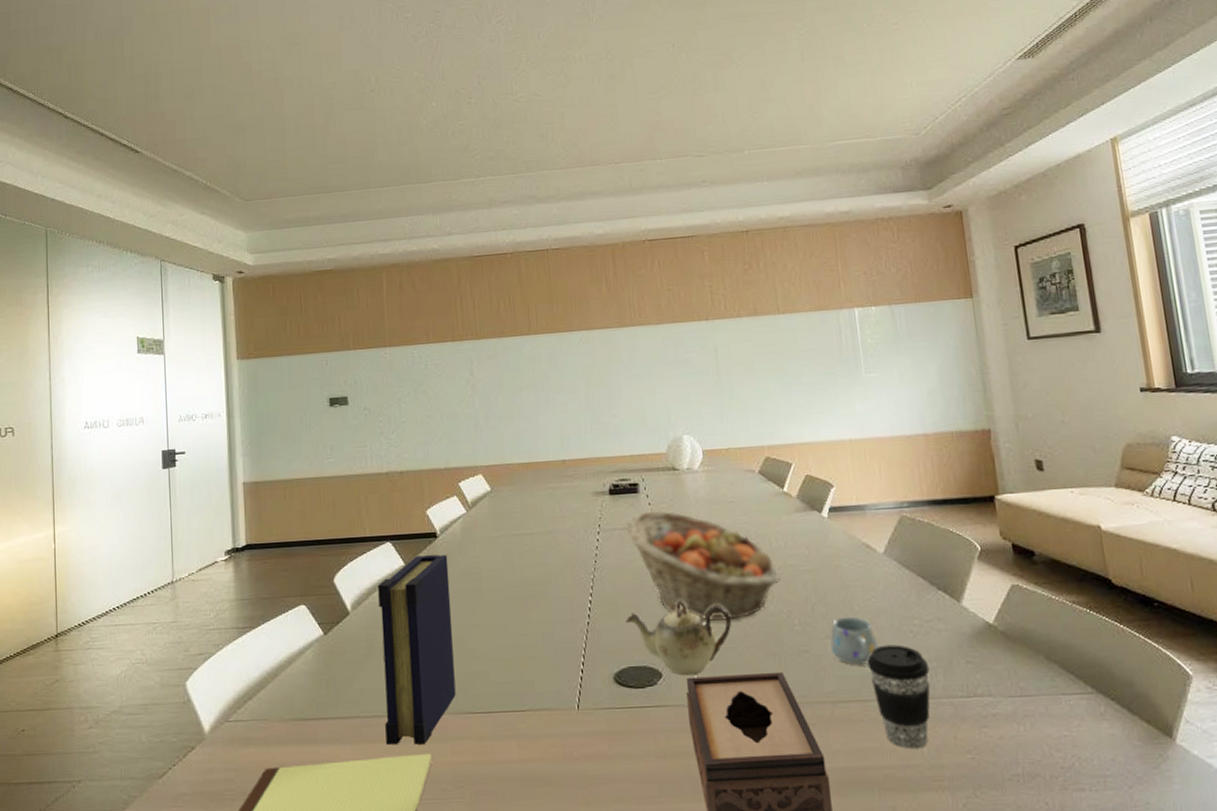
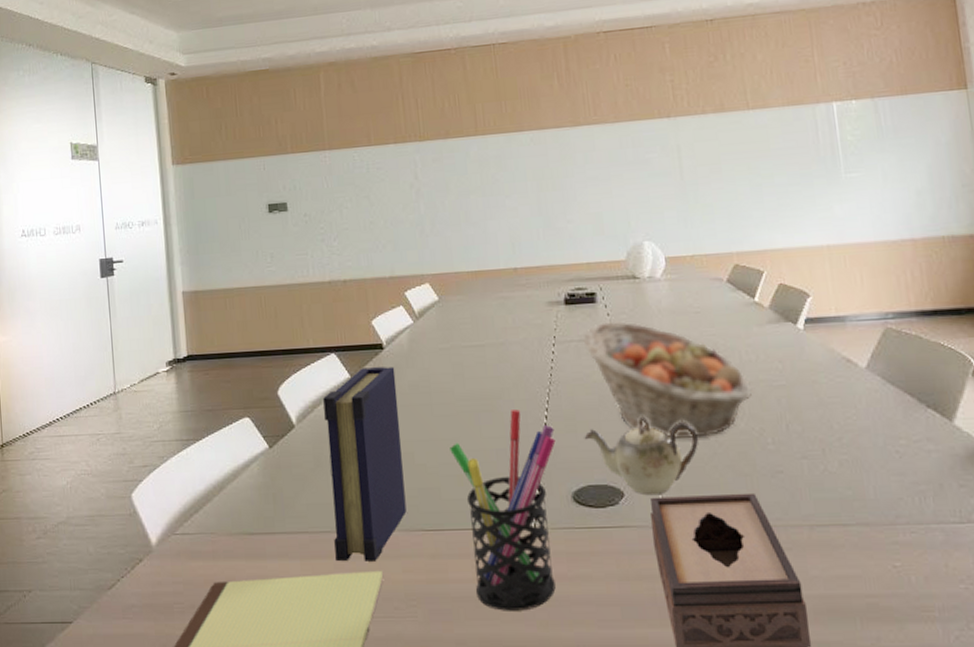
pen holder: none [498,595,599,790] -> present [450,410,556,611]
mug: present [830,616,879,665] -> none [807,435,861,487]
coffee cup: present [867,644,931,749] -> none [848,466,919,577]

